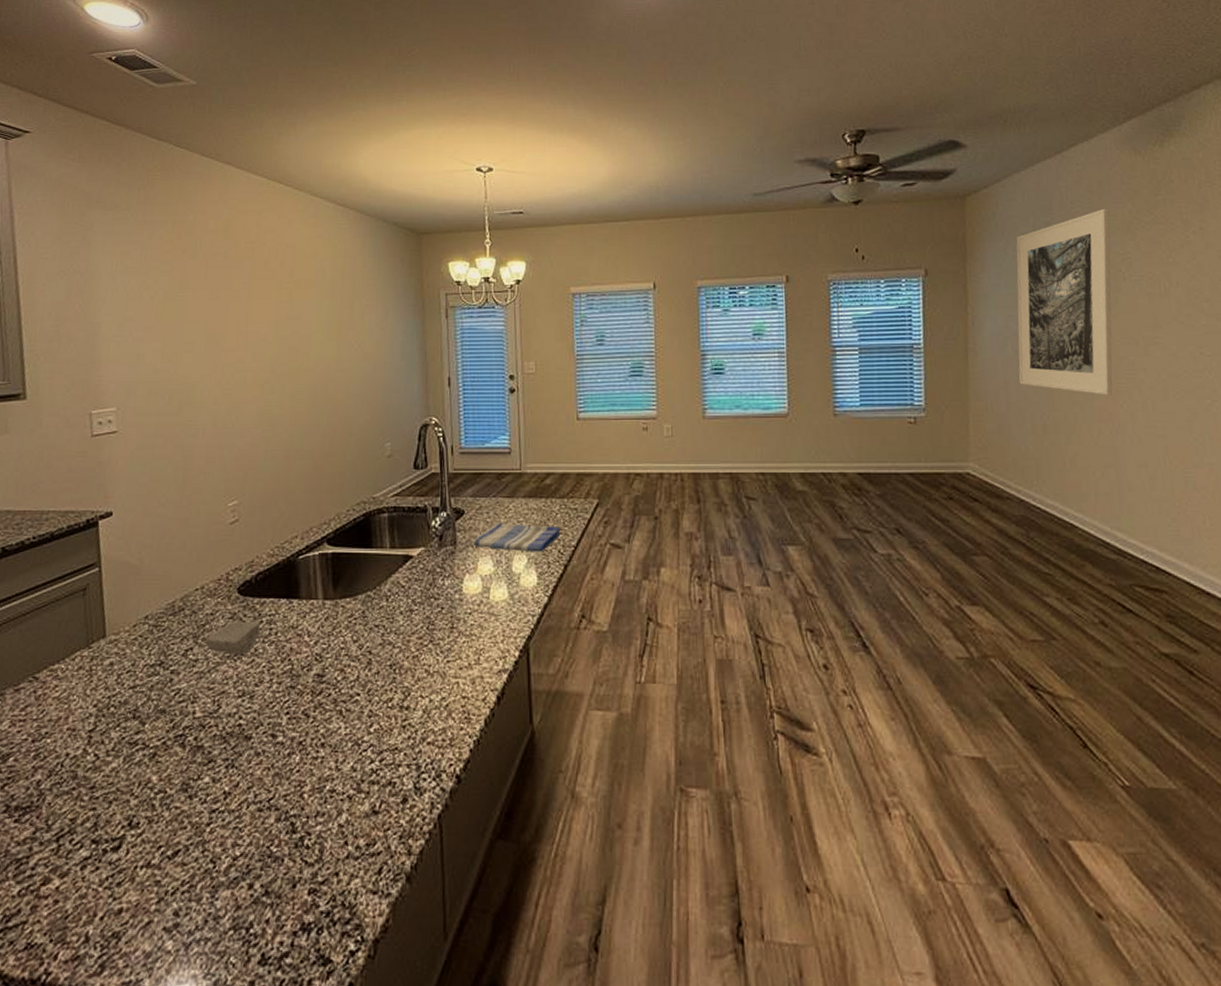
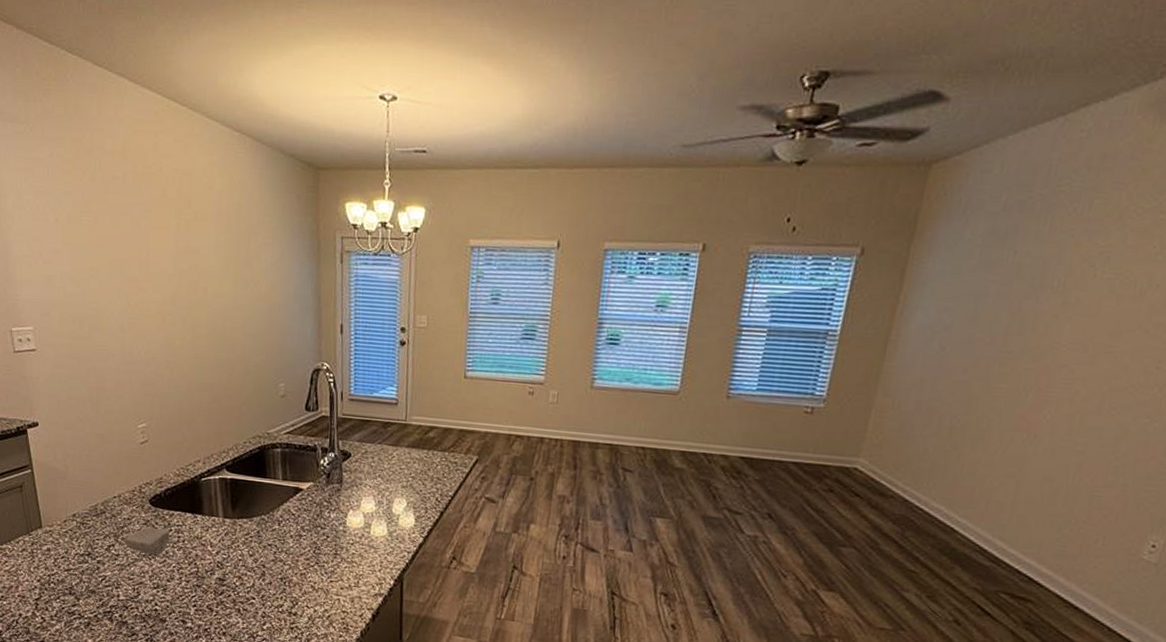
dish towel: present [473,522,561,552] -> none [357,467,440,498]
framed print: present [1016,208,1113,395] -> none [936,188,1104,404]

